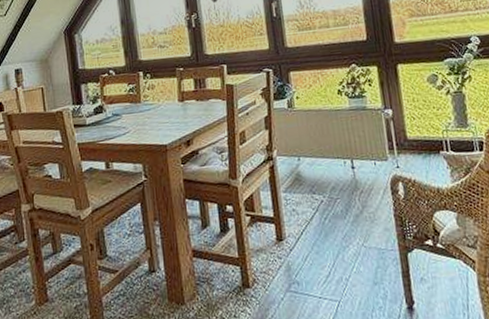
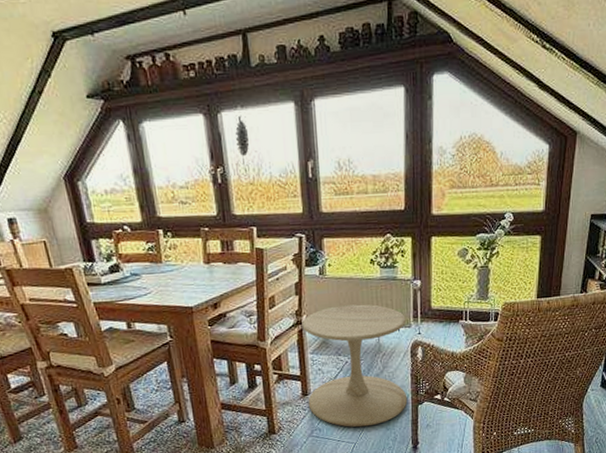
side table: none [273,136,395,281] -> present [302,304,408,427]

